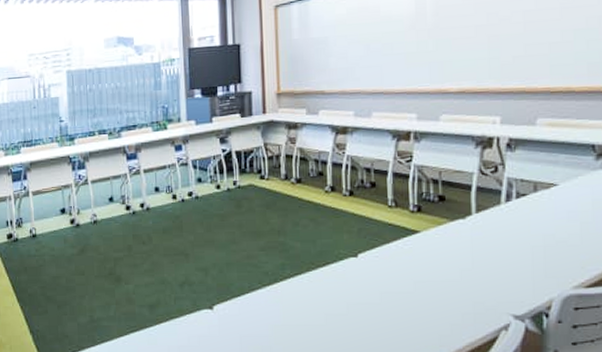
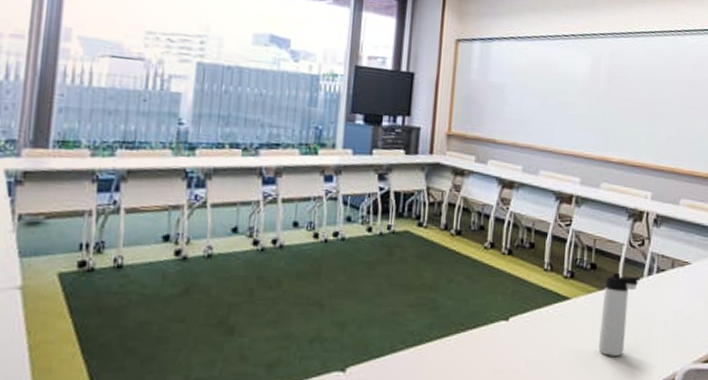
thermos bottle: none [456,203,498,285] -> present [599,273,641,356]

